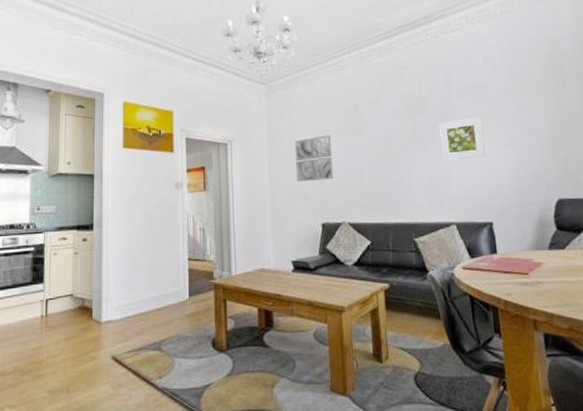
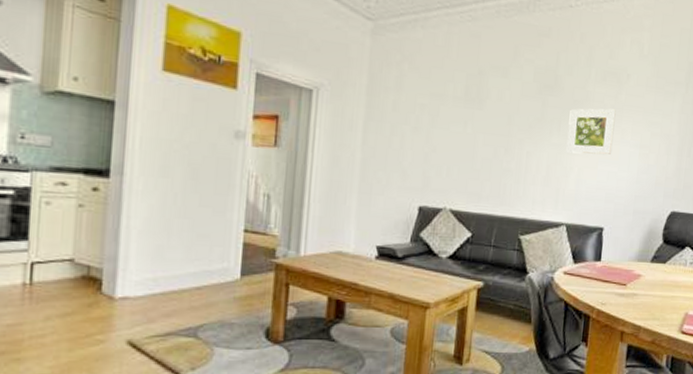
wall art: present [294,135,333,182] -> none [396,100,445,156]

